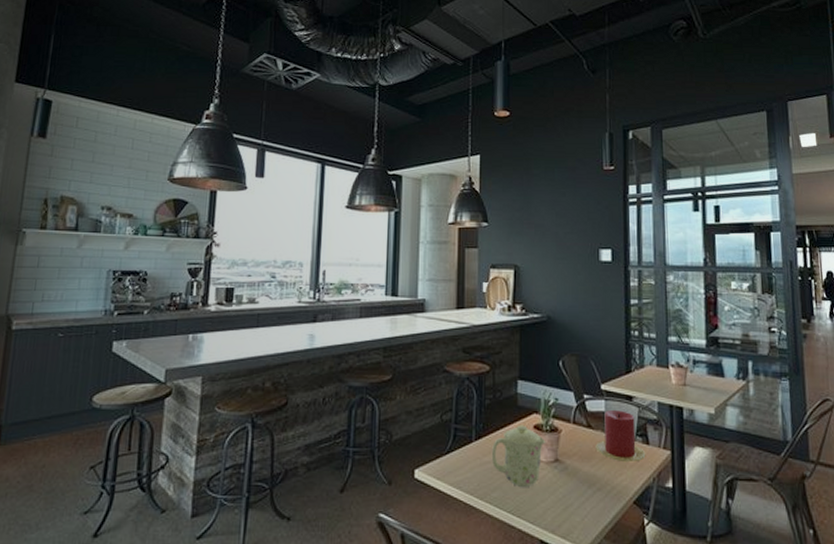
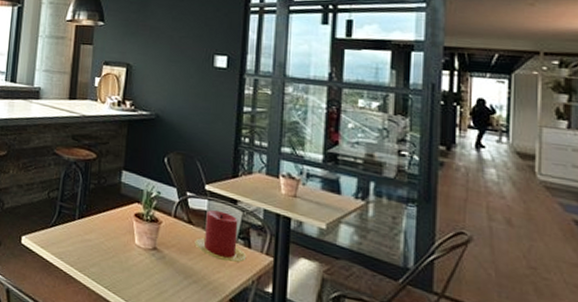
mug: present [492,425,546,487] -> none [93,211,146,268]

